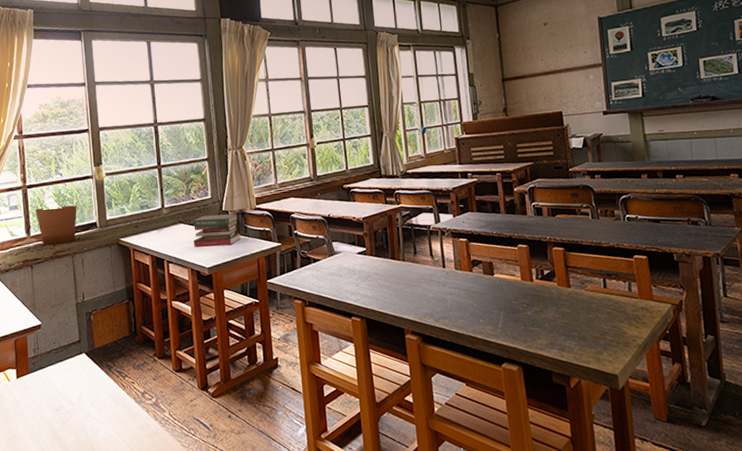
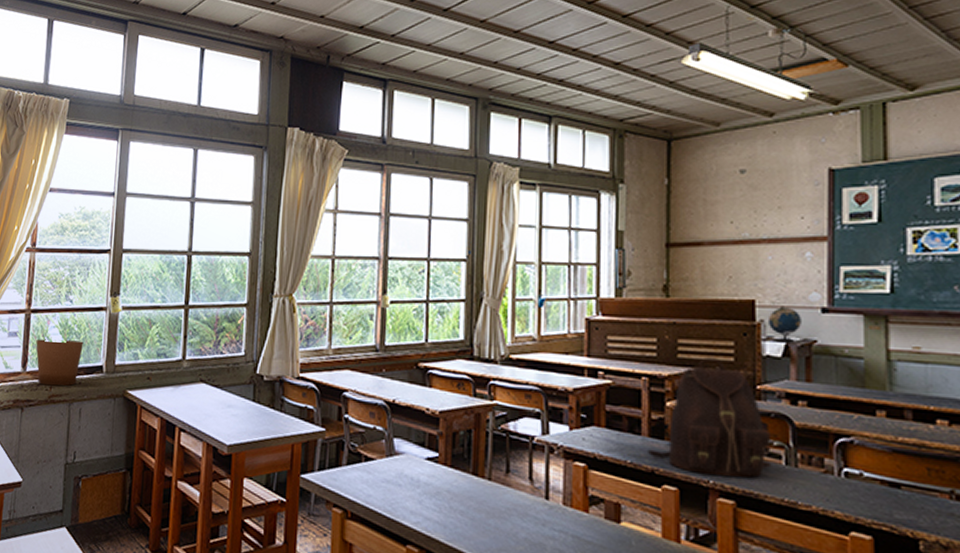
books: present [193,214,241,247] -> none [215,376,275,421]
backpack: none [505,153,584,233] -> present [646,356,772,478]
globe: none [571,113,592,138] -> present [767,306,801,343]

